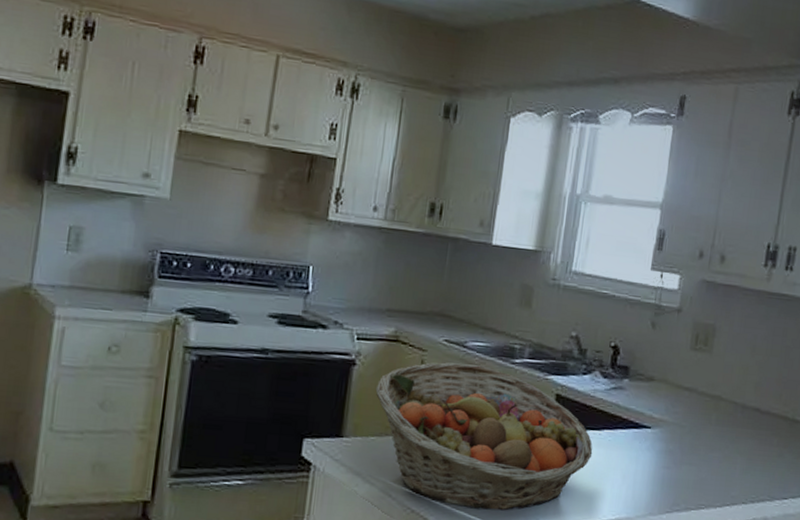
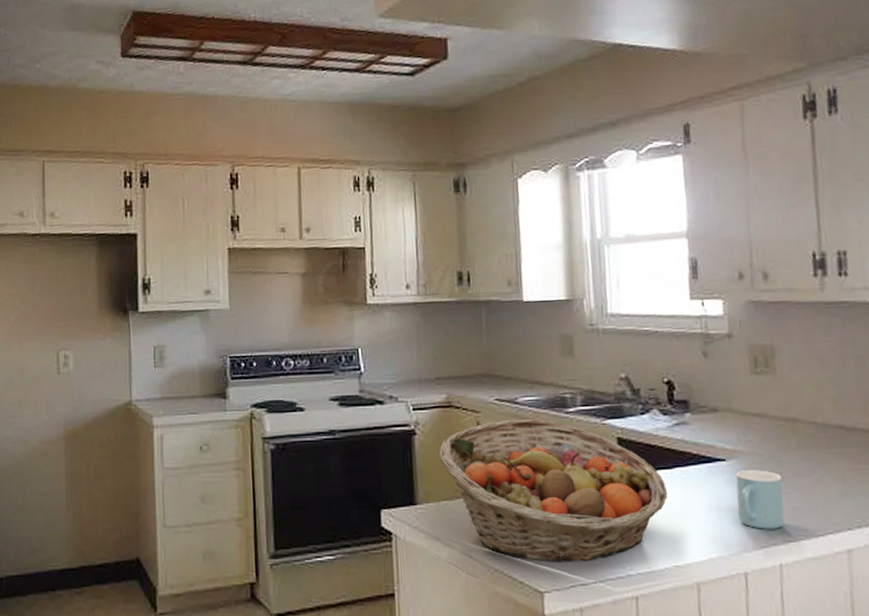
mug: none [651,439,697,497] -> present [735,470,785,529]

